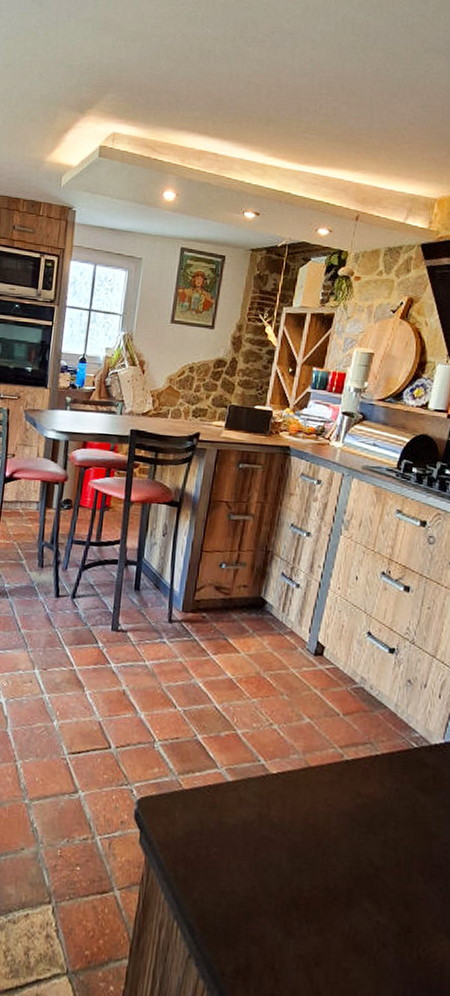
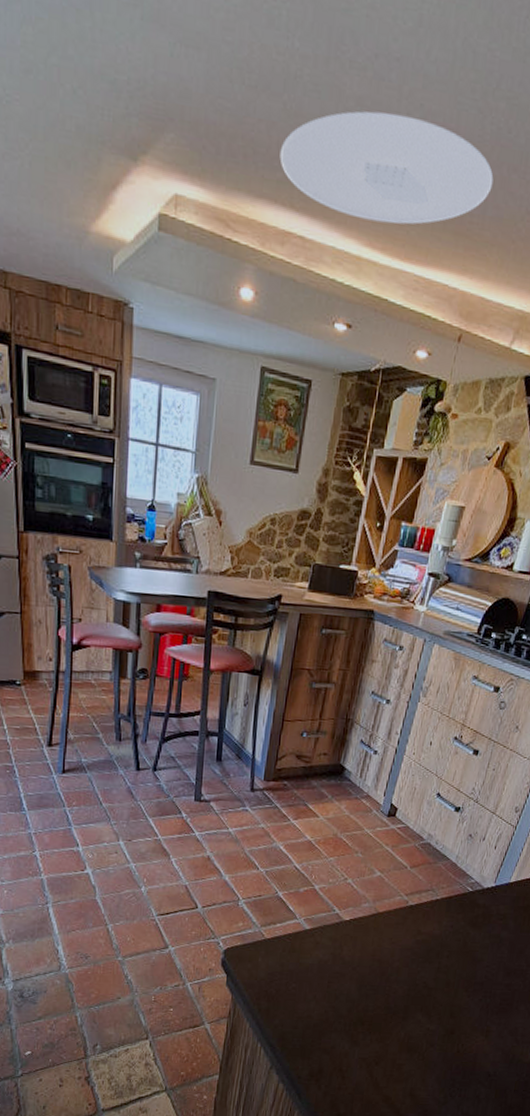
ceiling light: none [196,67,377,140] -> present [279,111,494,225]

